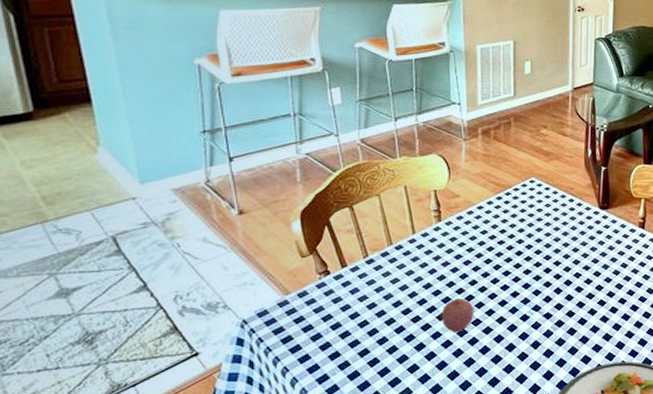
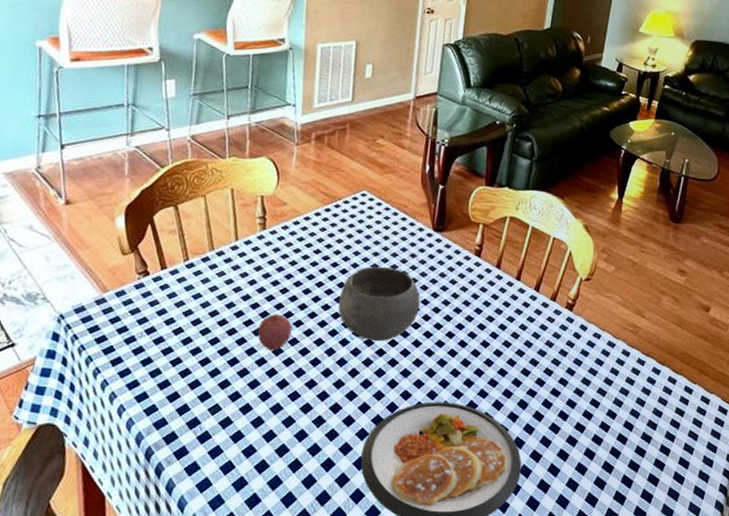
bowl: none [516,245,592,314] -> present [338,266,420,341]

